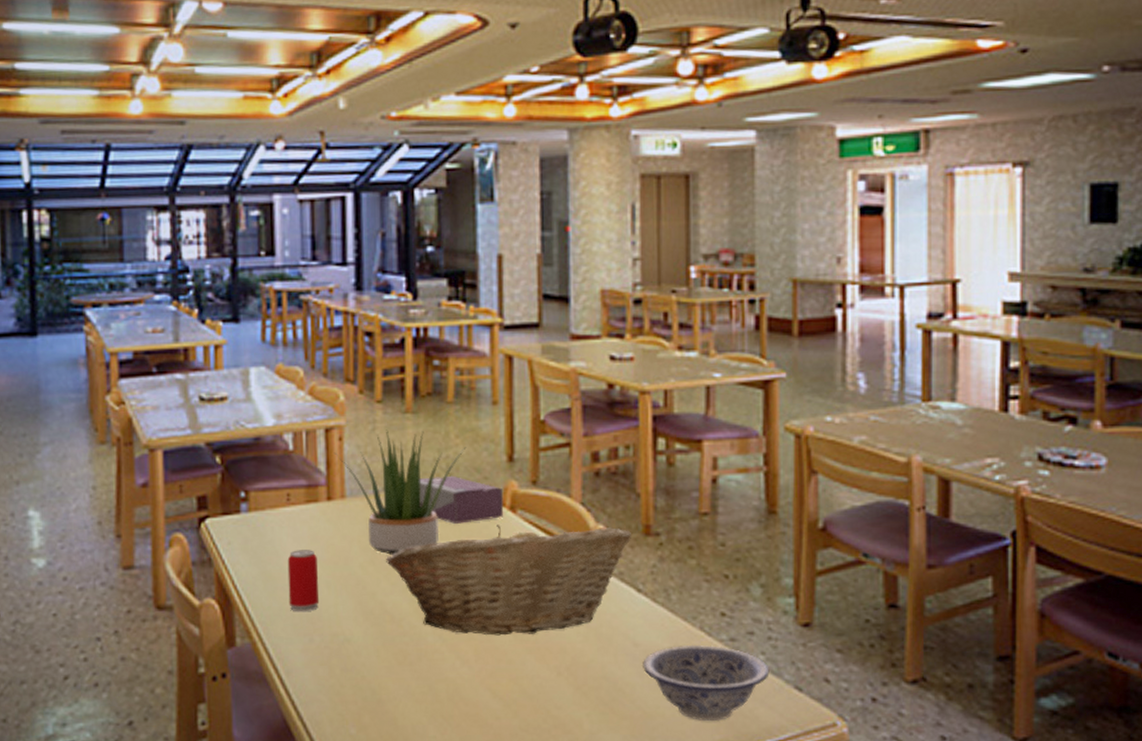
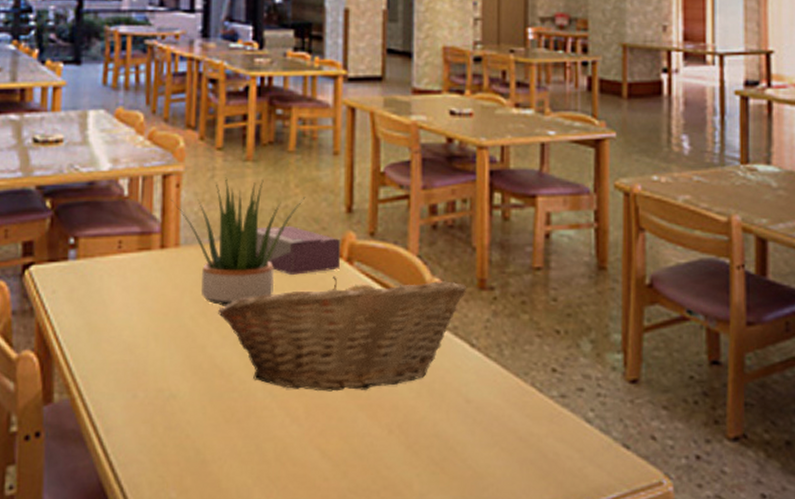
beverage can: present [287,550,320,612] -> none [113,300,147,366]
bowl: present [643,644,770,722] -> none [474,401,598,481]

